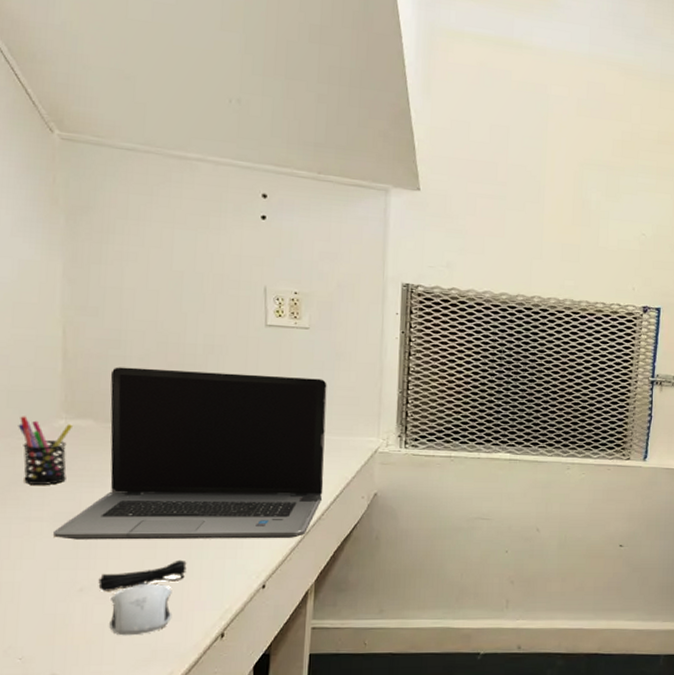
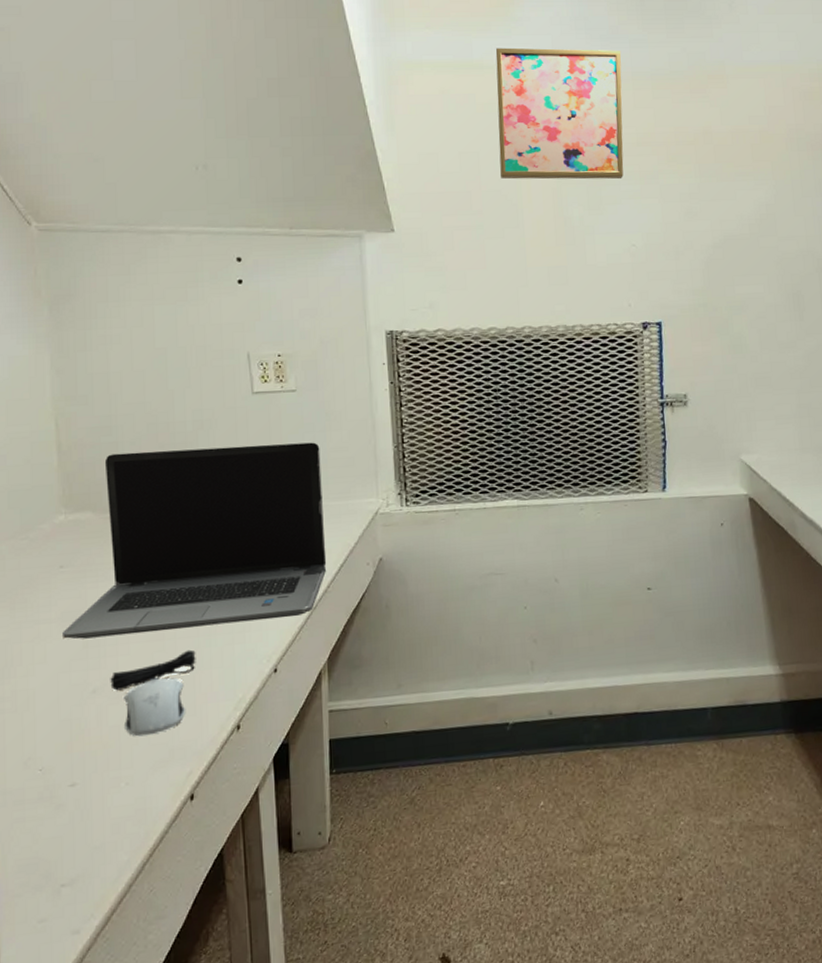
pen holder: present [18,416,74,485] -> none [20,515,73,586]
wall art: none [527,30,653,172] -> present [495,47,624,180]

